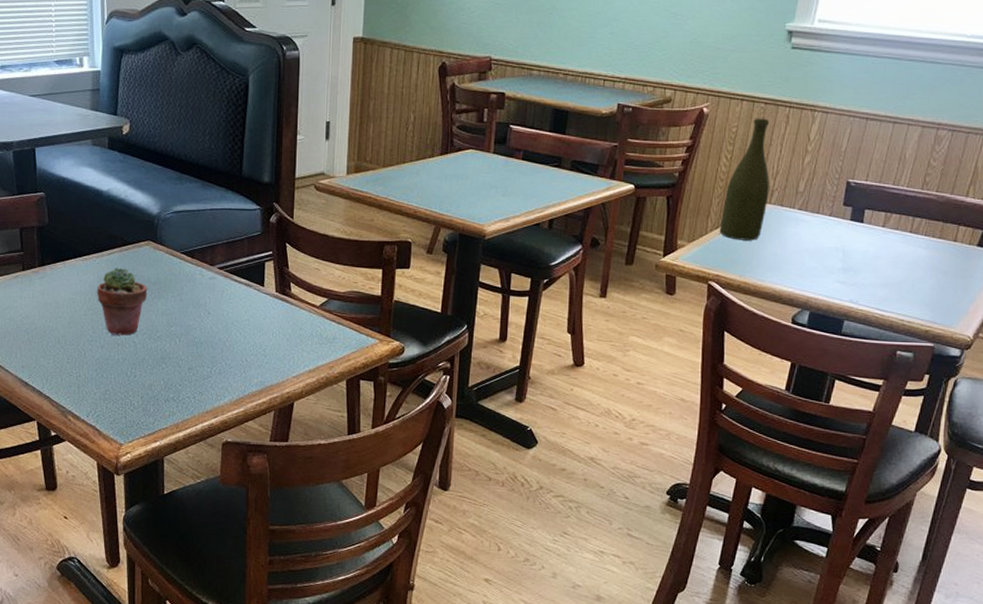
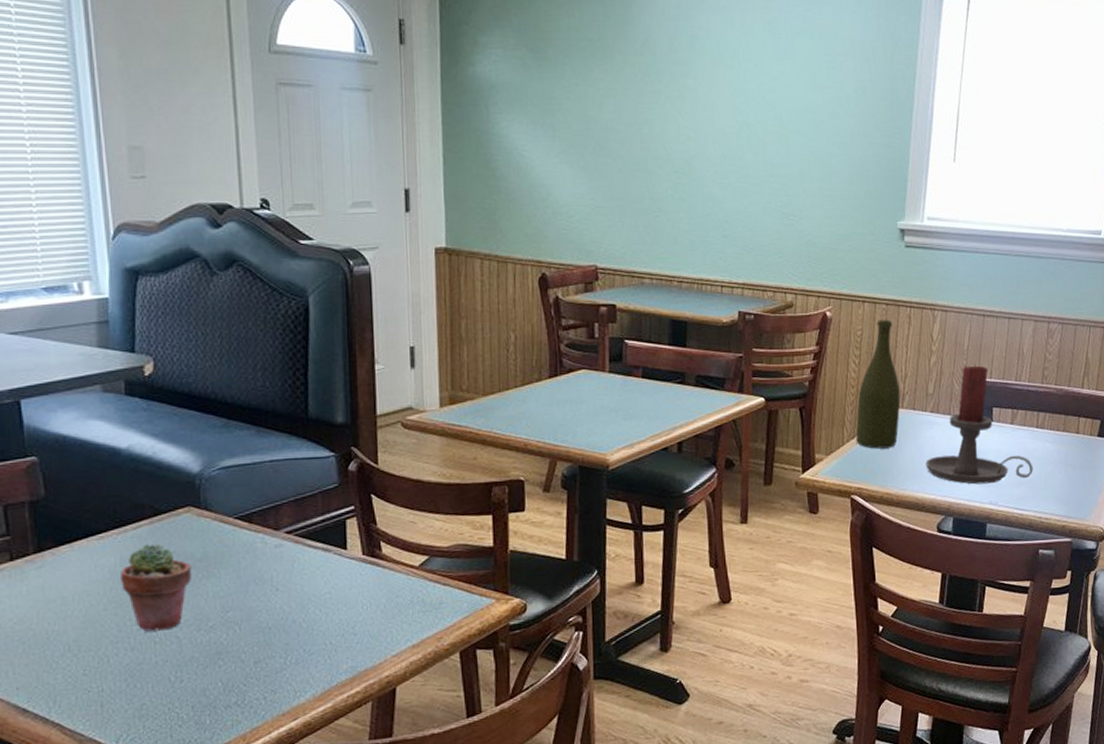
candle holder: none [787,166,901,283] -> present [925,364,1033,485]

